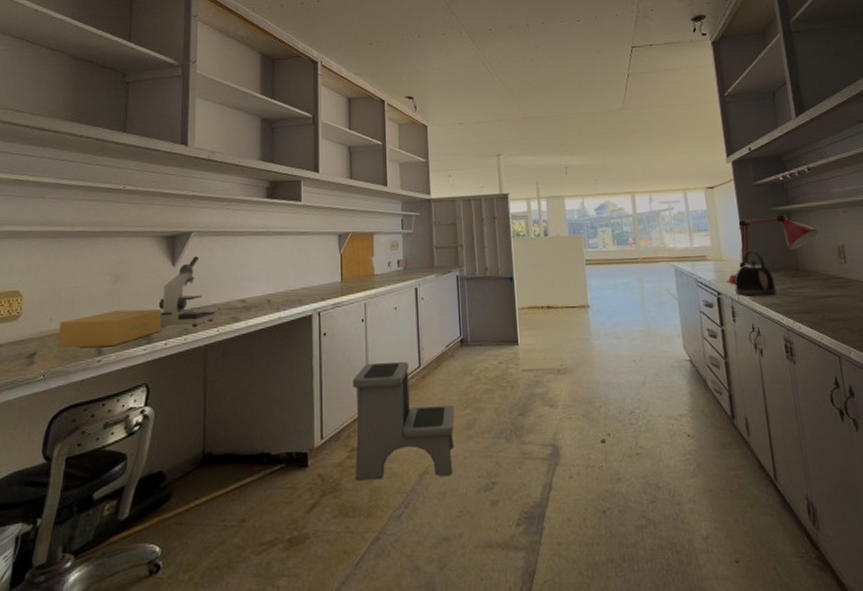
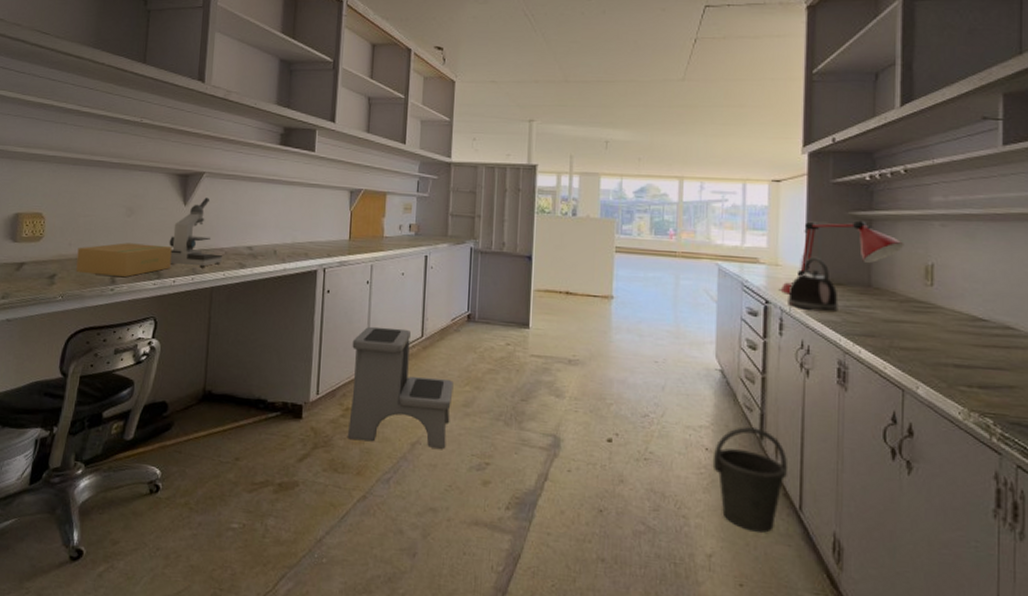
bucket: none [694,409,759,507] -> present [712,427,787,533]

